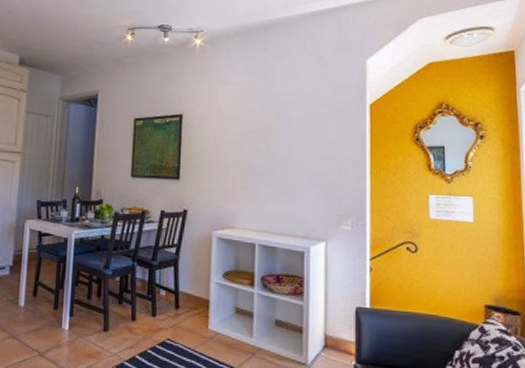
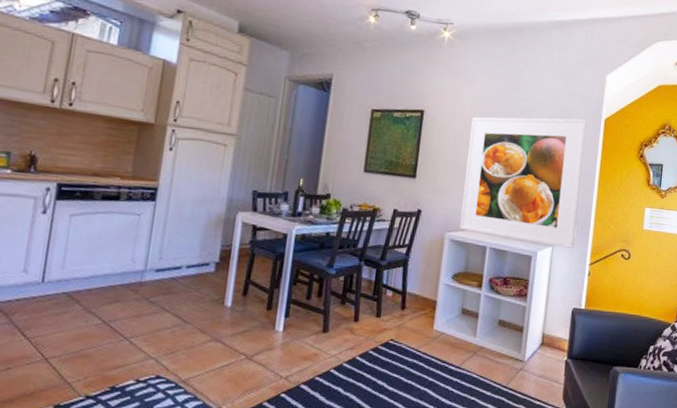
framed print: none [226,106,350,242] -> present [460,116,587,248]

